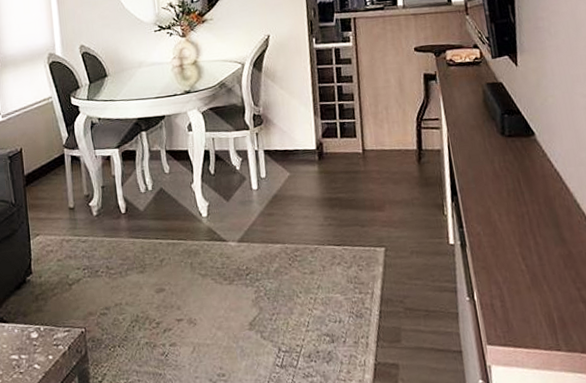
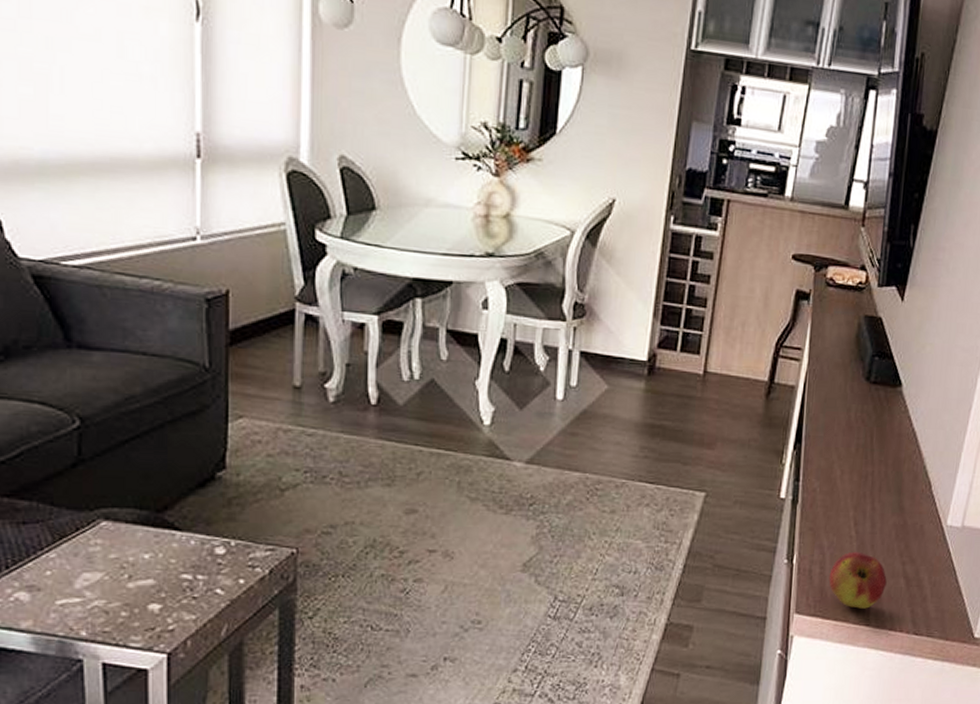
apple: none [510,283,568,336] -> present [829,551,887,609]

